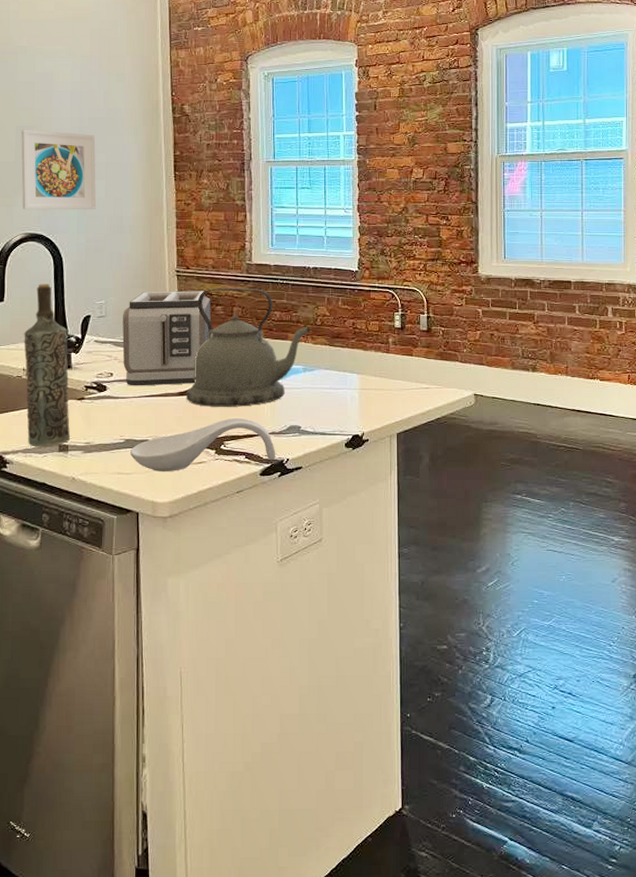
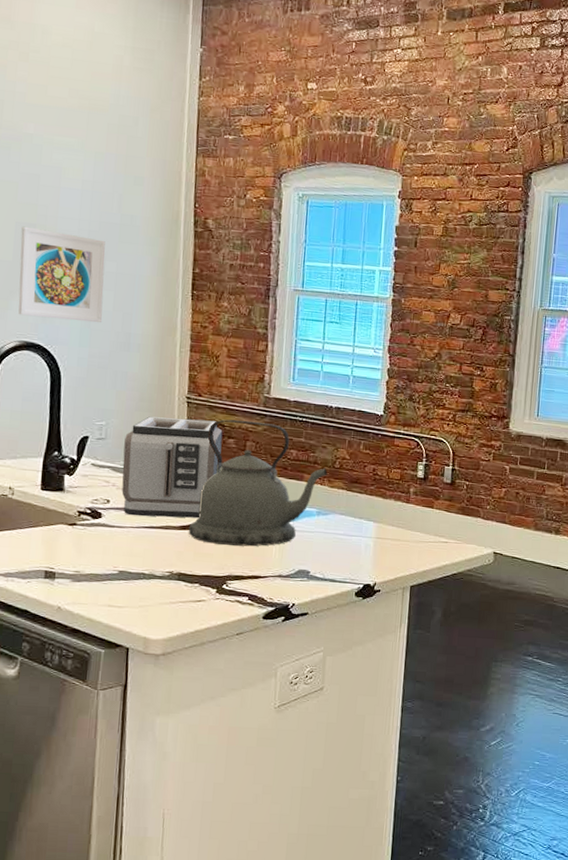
bottle: present [24,284,70,447] -> none [10,397,62,573]
spoon rest: present [130,418,276,473] -> none [124,557,282,609]

